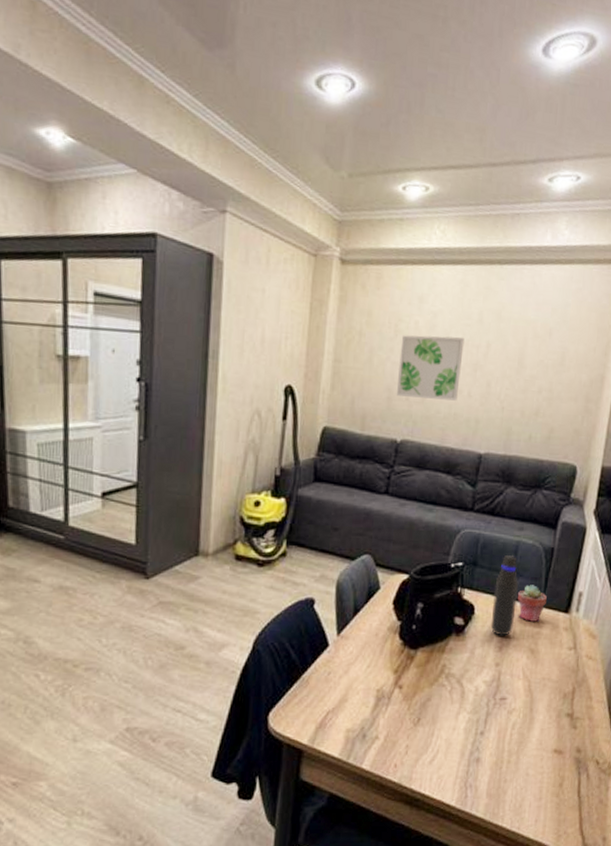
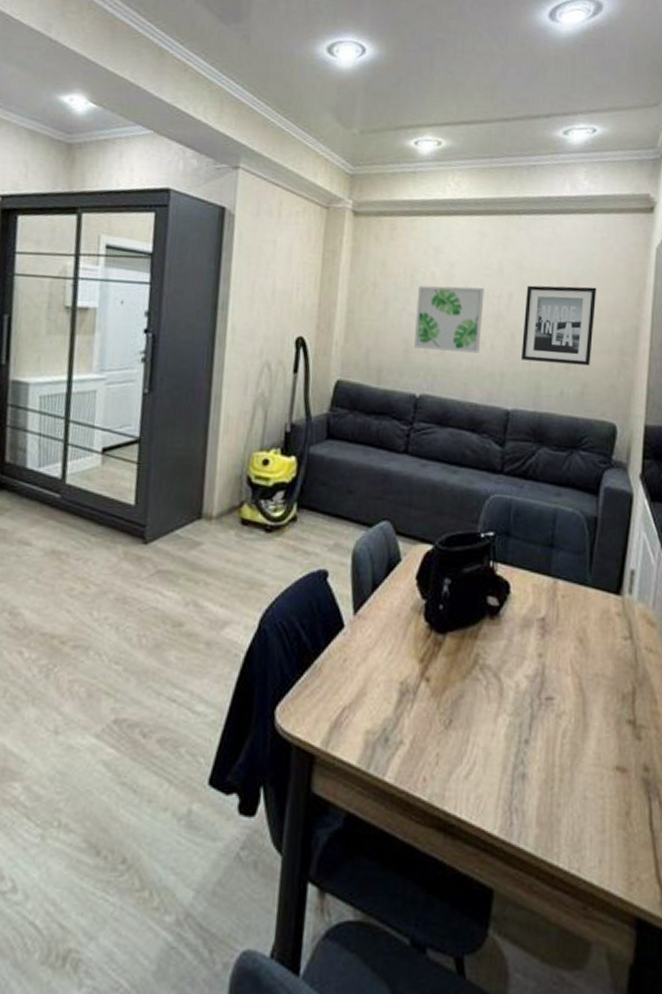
water bottle: present [490,555,519,637] -> none [529,525,560,622]
wall art: none [495,335,569,412] -> present [521,285,597,366]
potted succulent: present [517,585,547,622] -> none [558,559,593,604]

